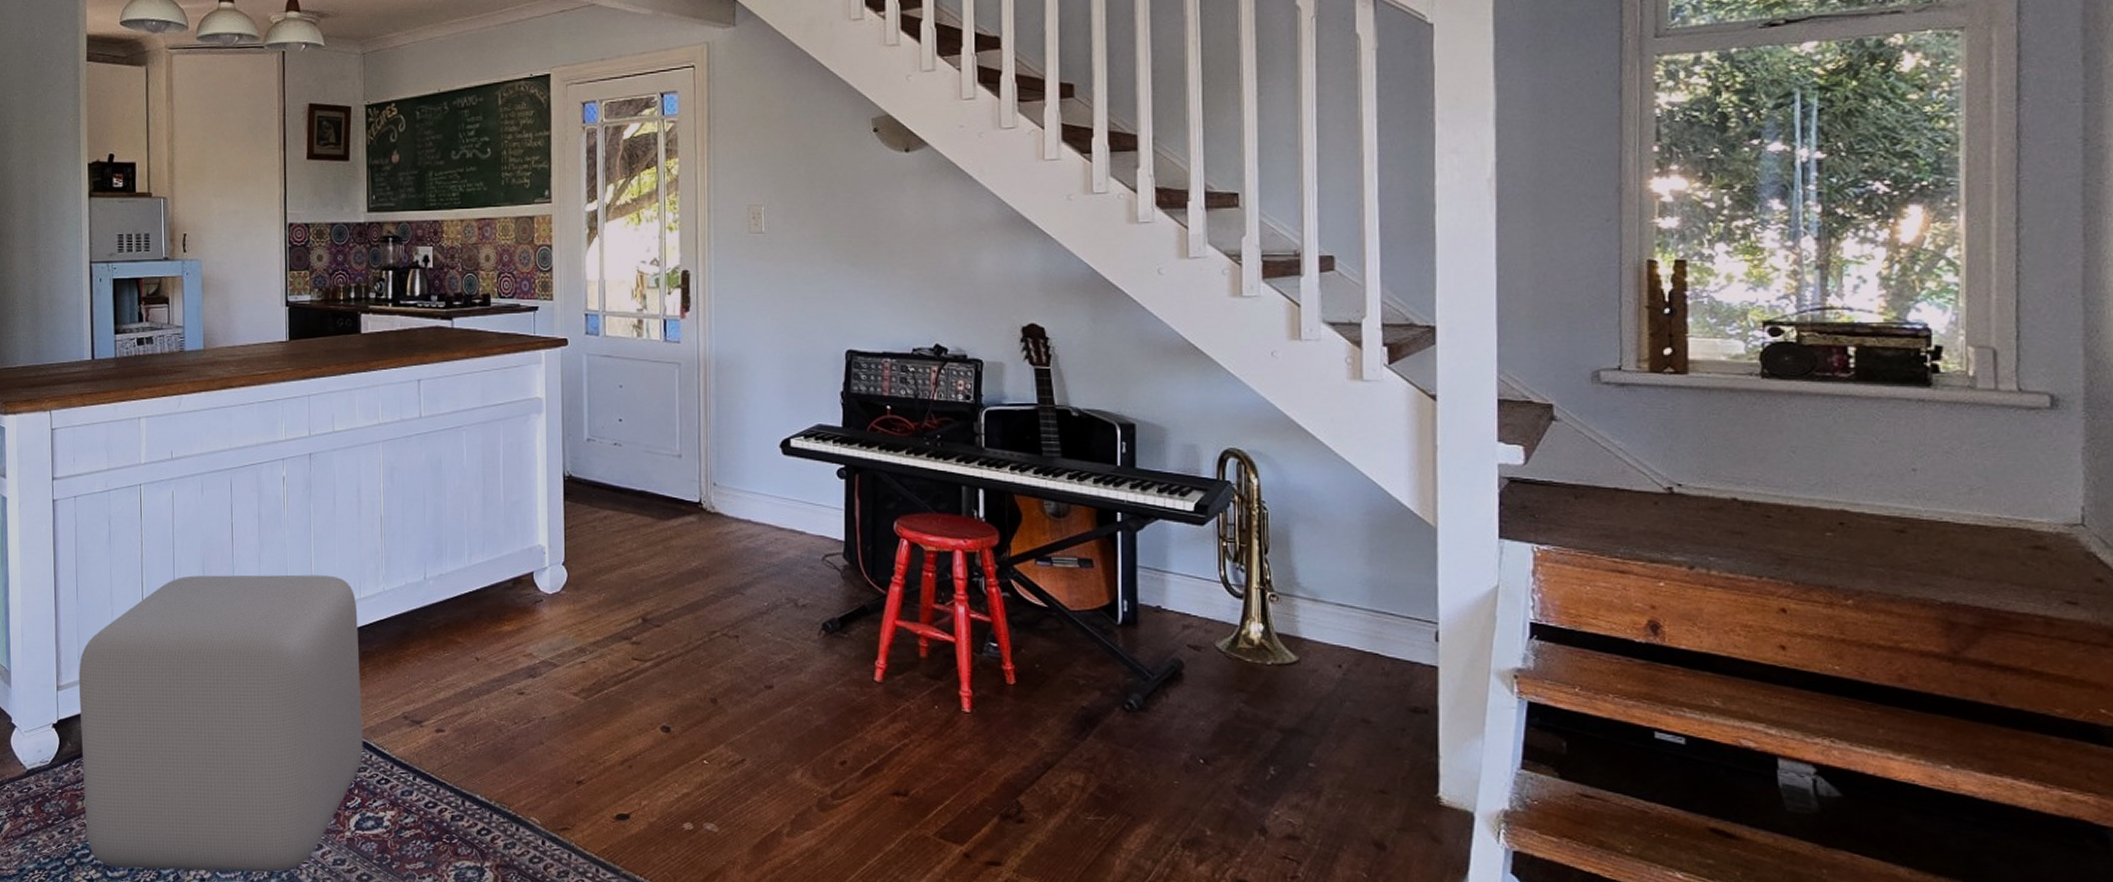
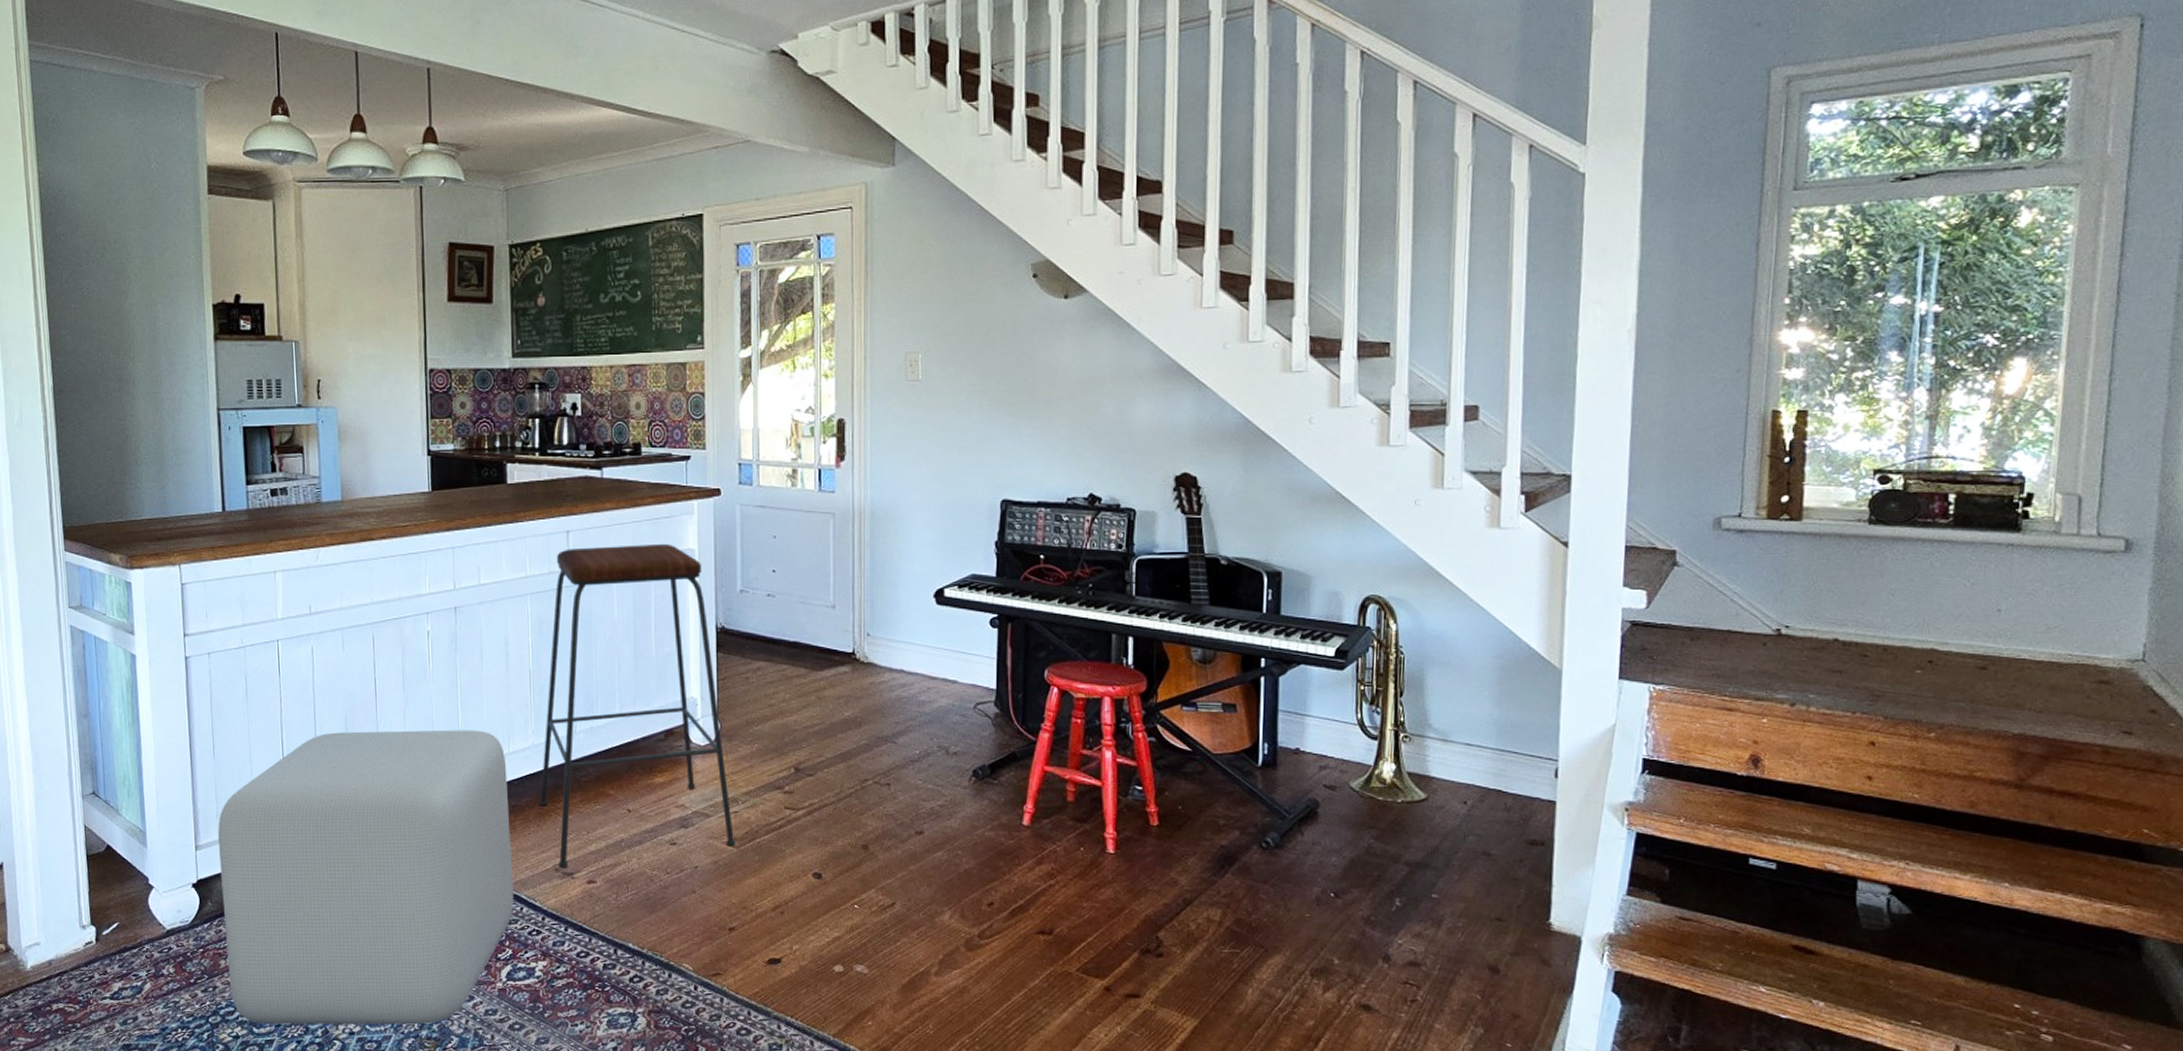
bar stool: none [389,392,583,716] -> present [539,543,736,868]

